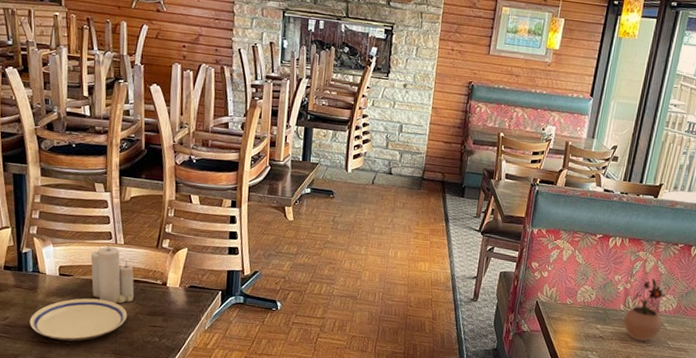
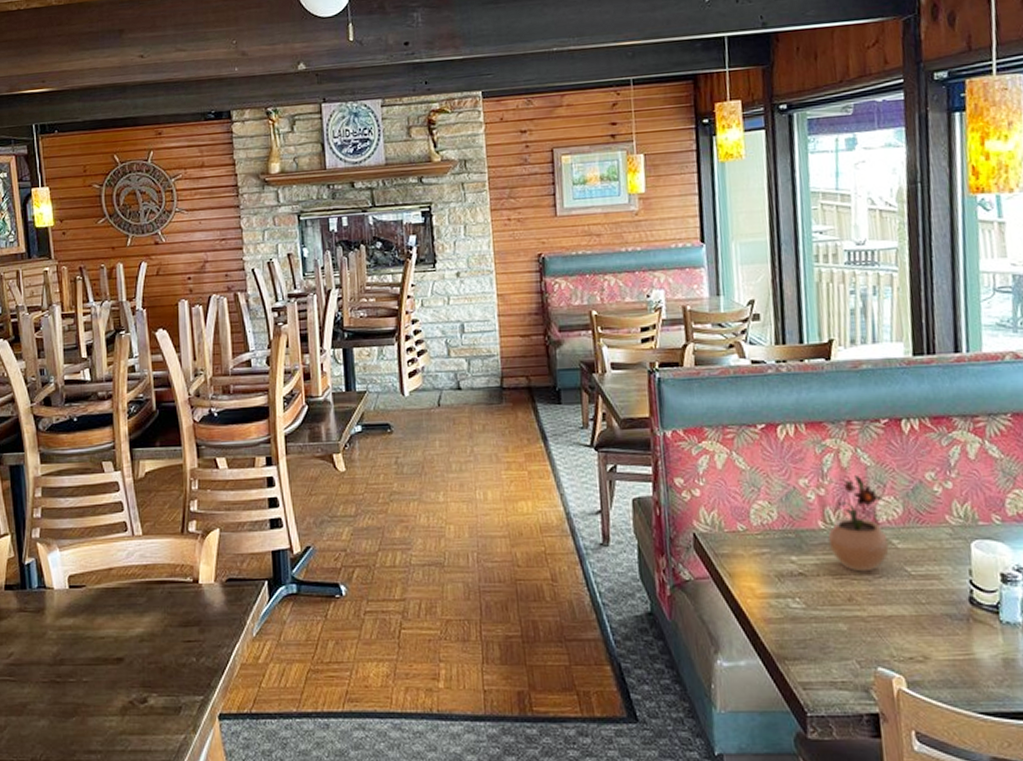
plate: present [29,298,128,342] -> none [38,613,155,678]
candle: present [90,245,135,304] -> none [104,539,161,617]

